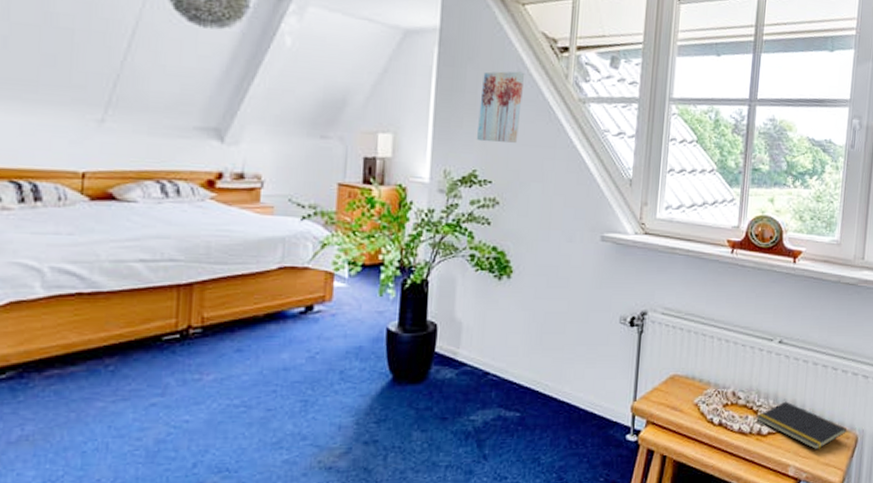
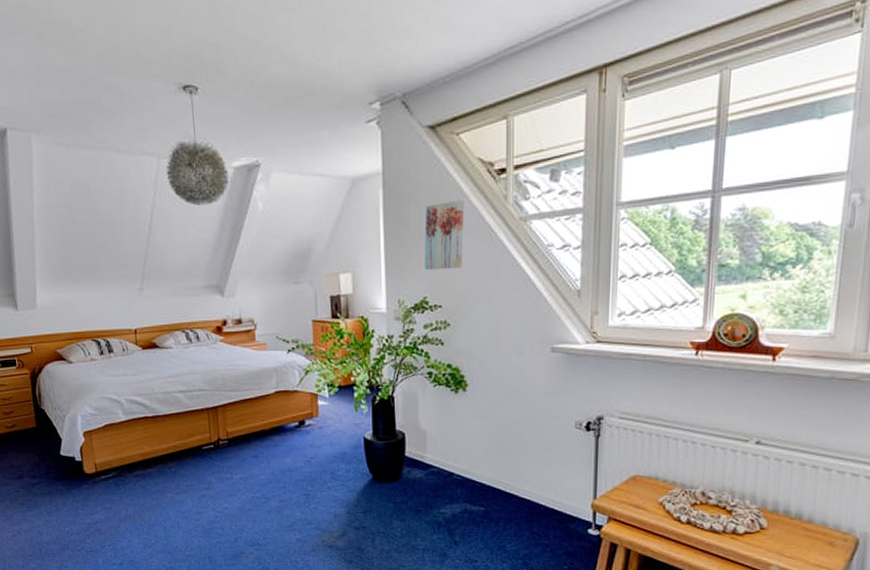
notepad: present [756,401,847,450] -> none [731,502,845,551]

